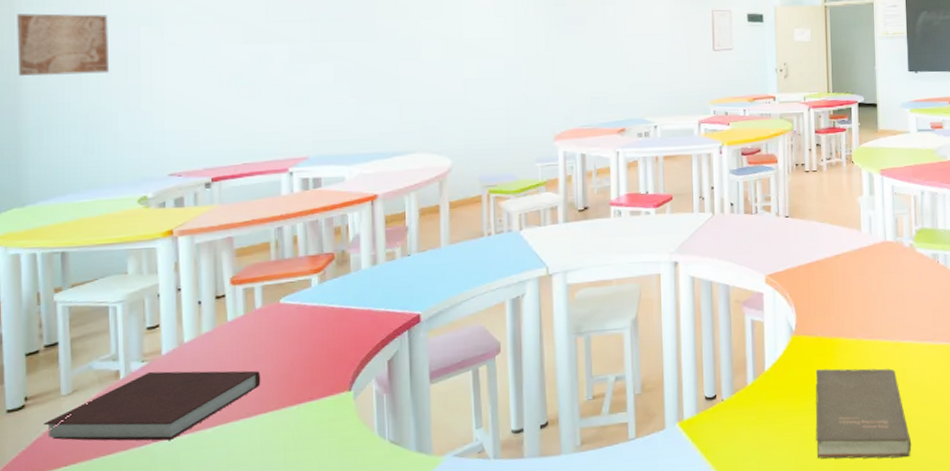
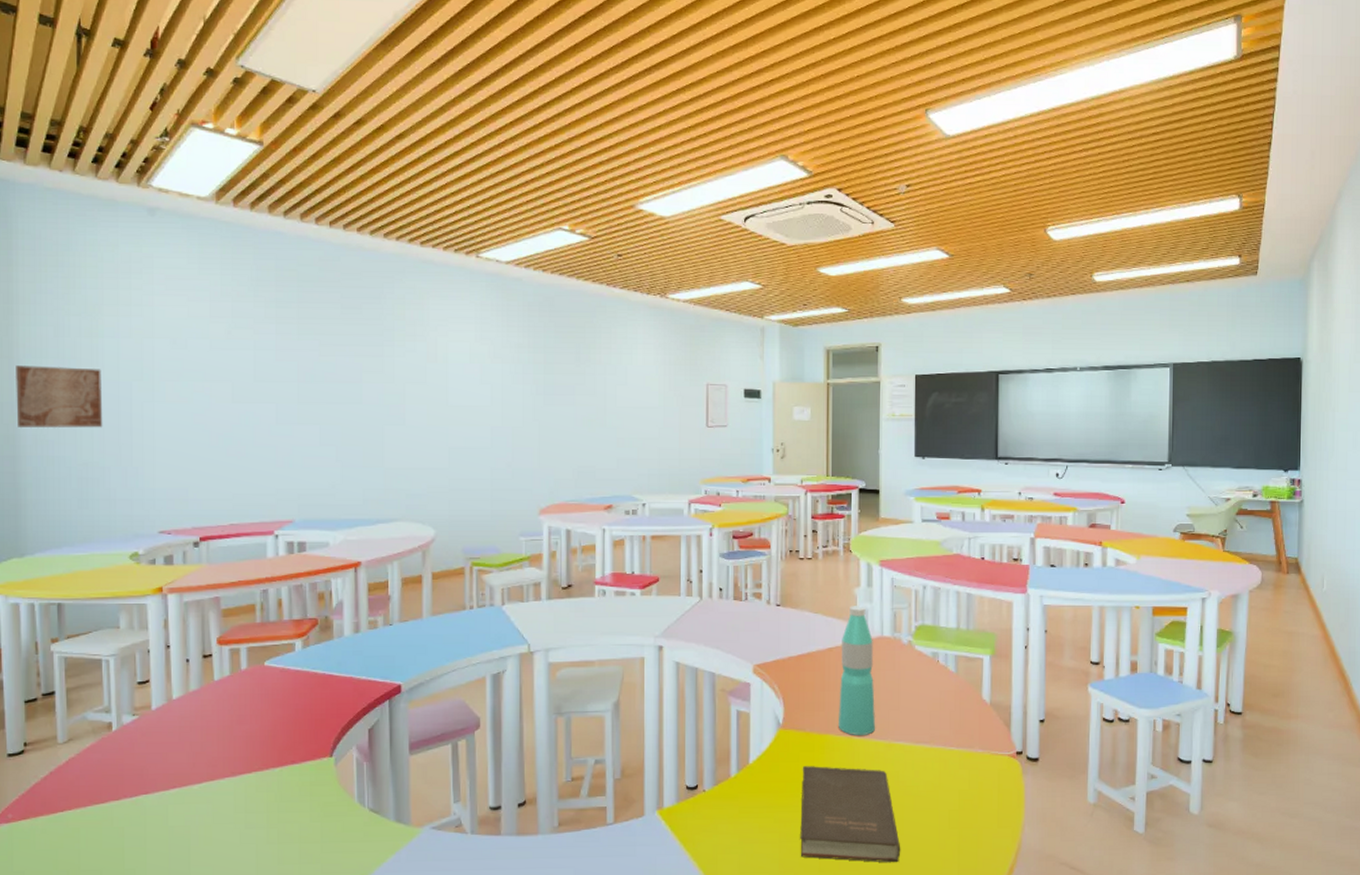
notebook: present [43,370,261,441] -> none [40,726,246,793]
water bottle: none [847,213,882,337] -> present [839,606,875,735]

